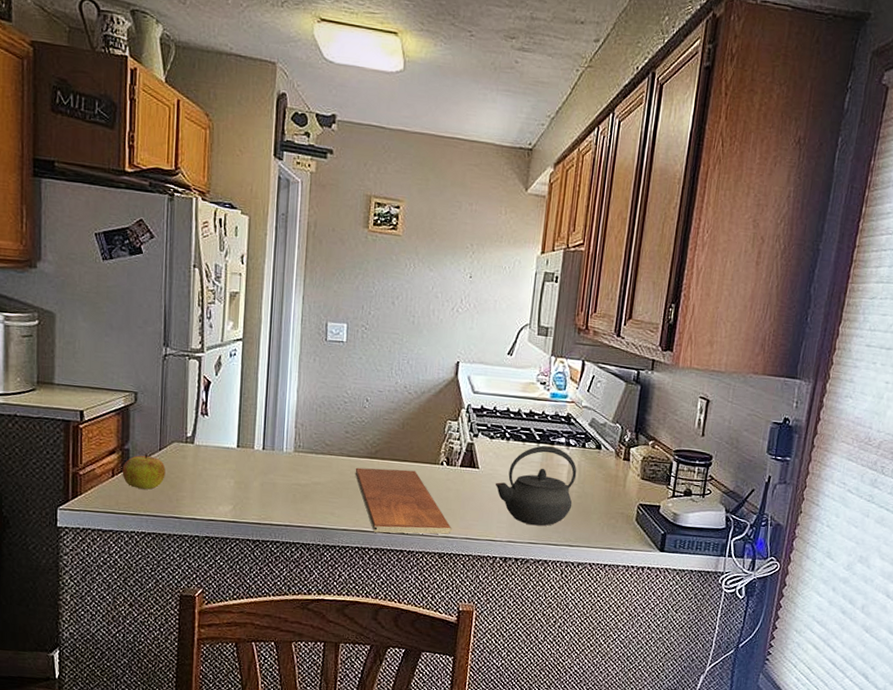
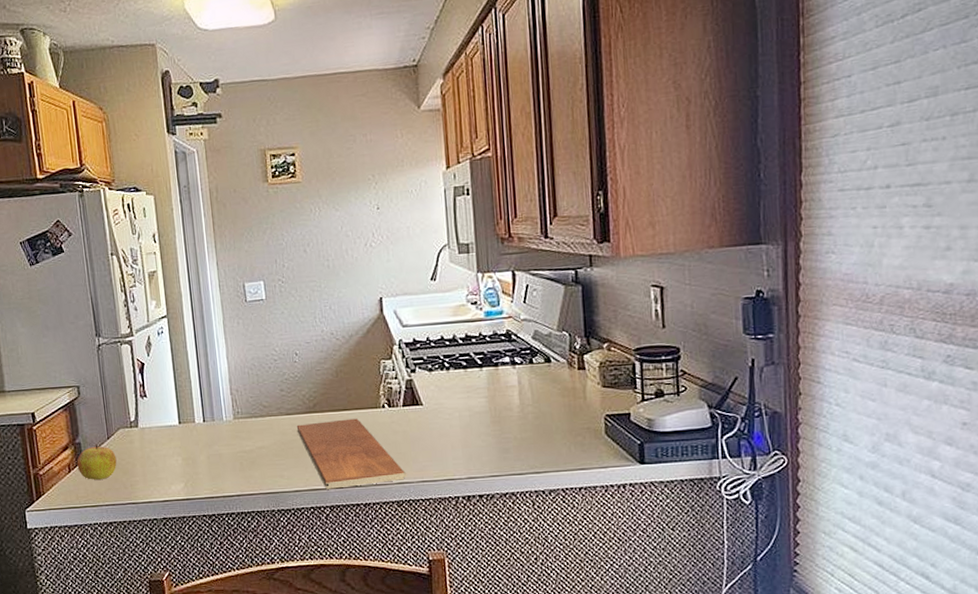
kettle: present [495,445,577,526] -> none [442,368,531,457]

